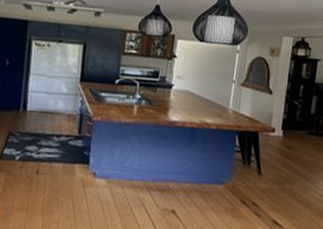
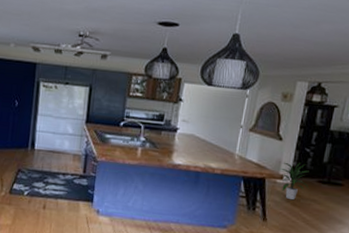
indoor plant: none [271,115,299,153] -> present [279,162,309,201]

